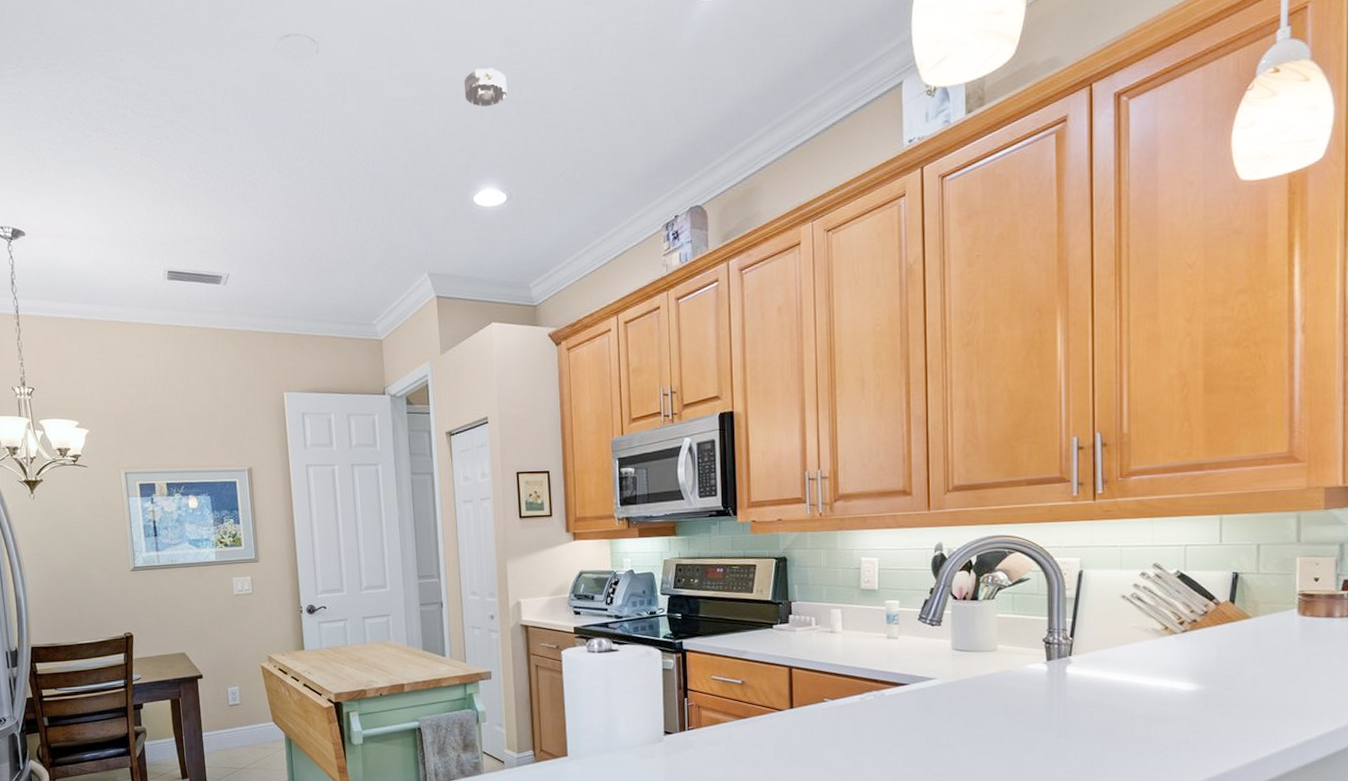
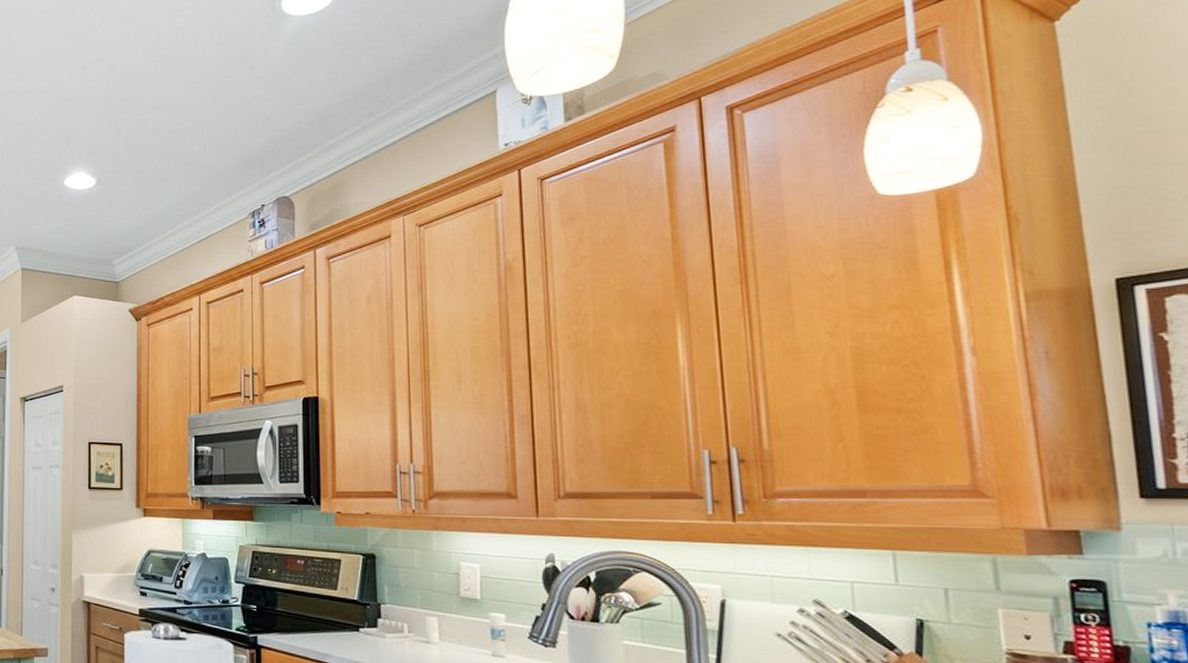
smoke detector: present [463,68,508,107] -> none [62,69,103,102]

